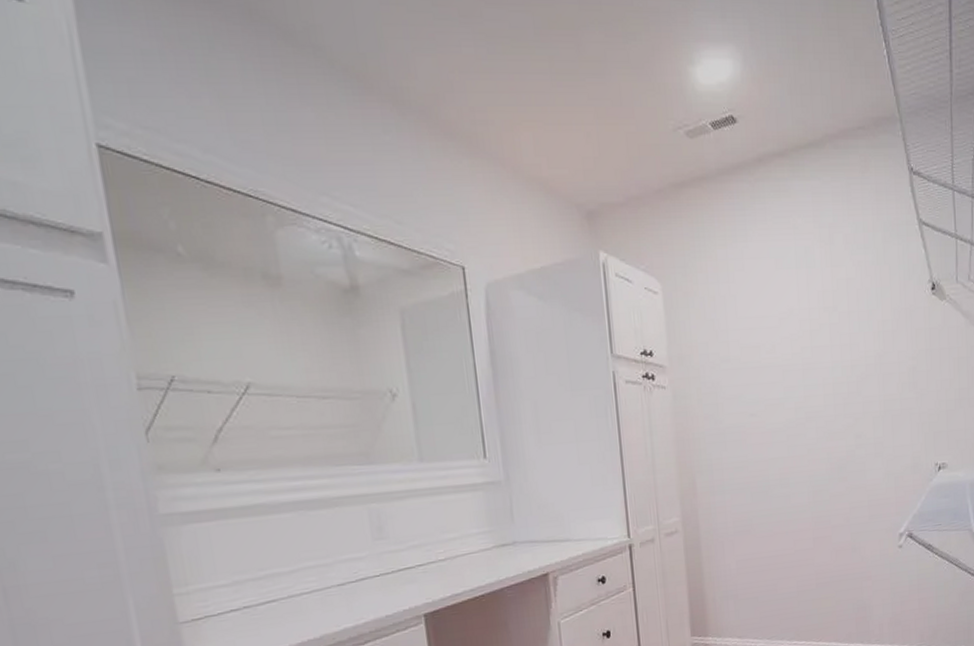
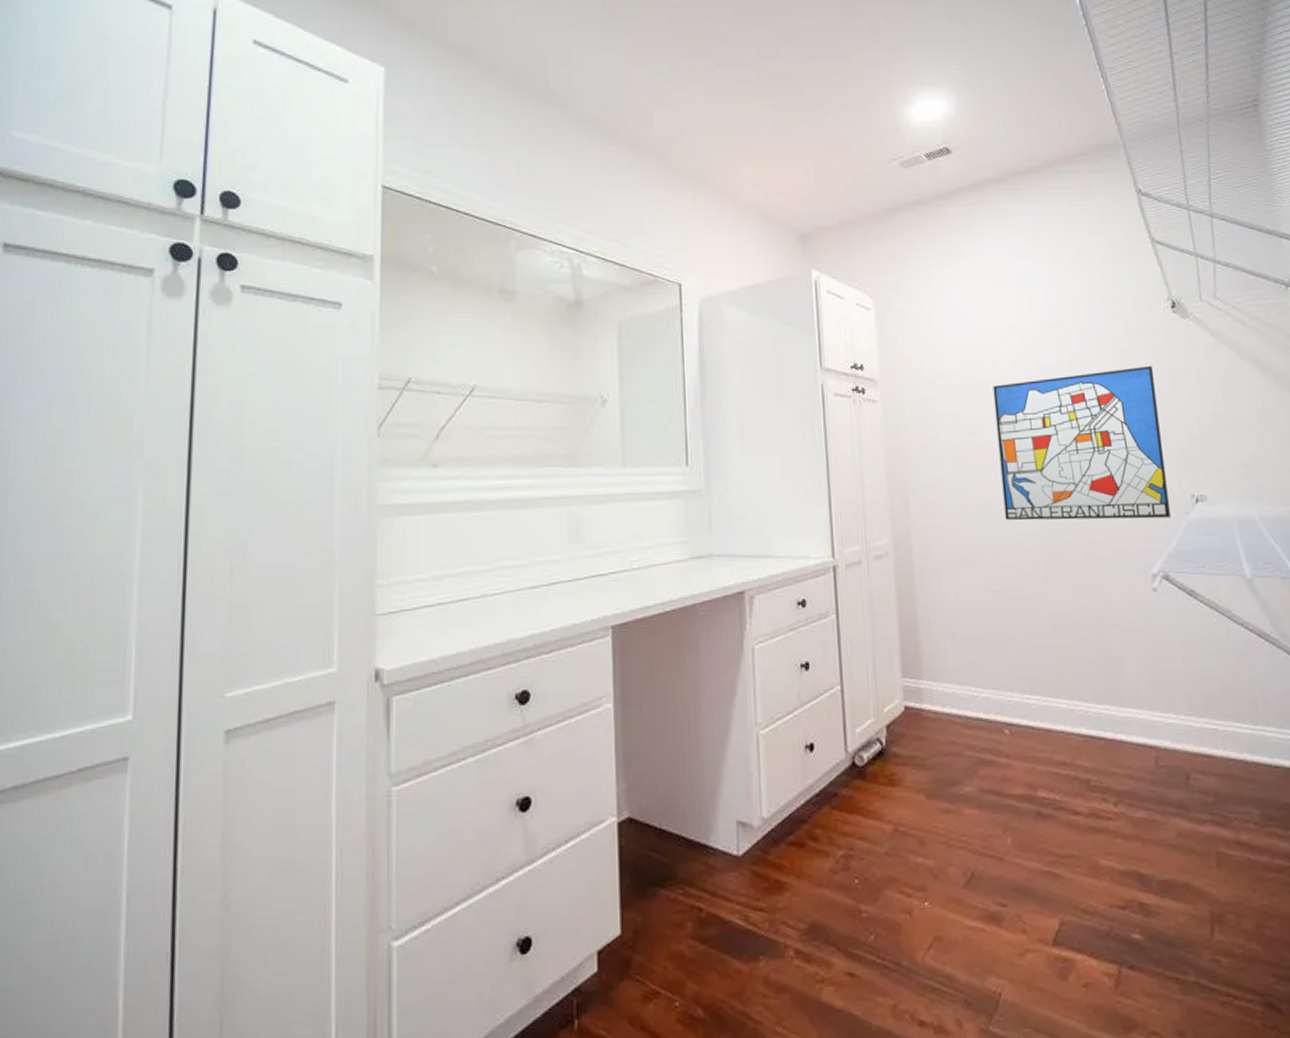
wall art: none [772,346,917,494] -> present [993,365,1171,521]

